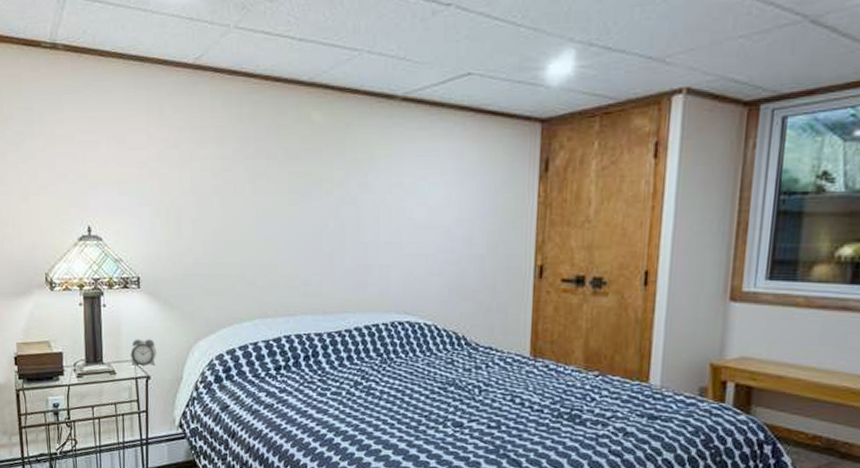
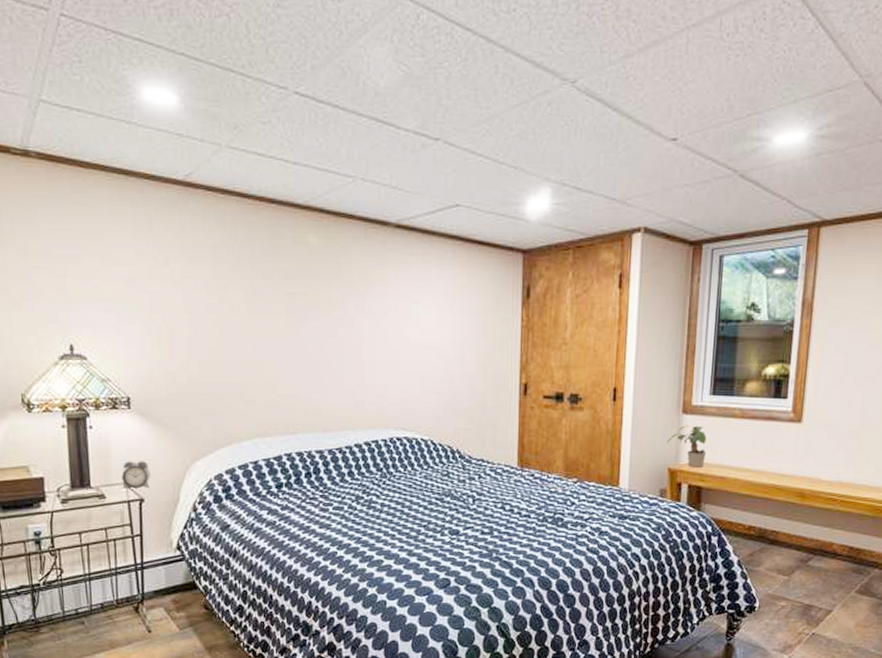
potted plant: none [709,314,760,364] -> present [666,425,707,467]

